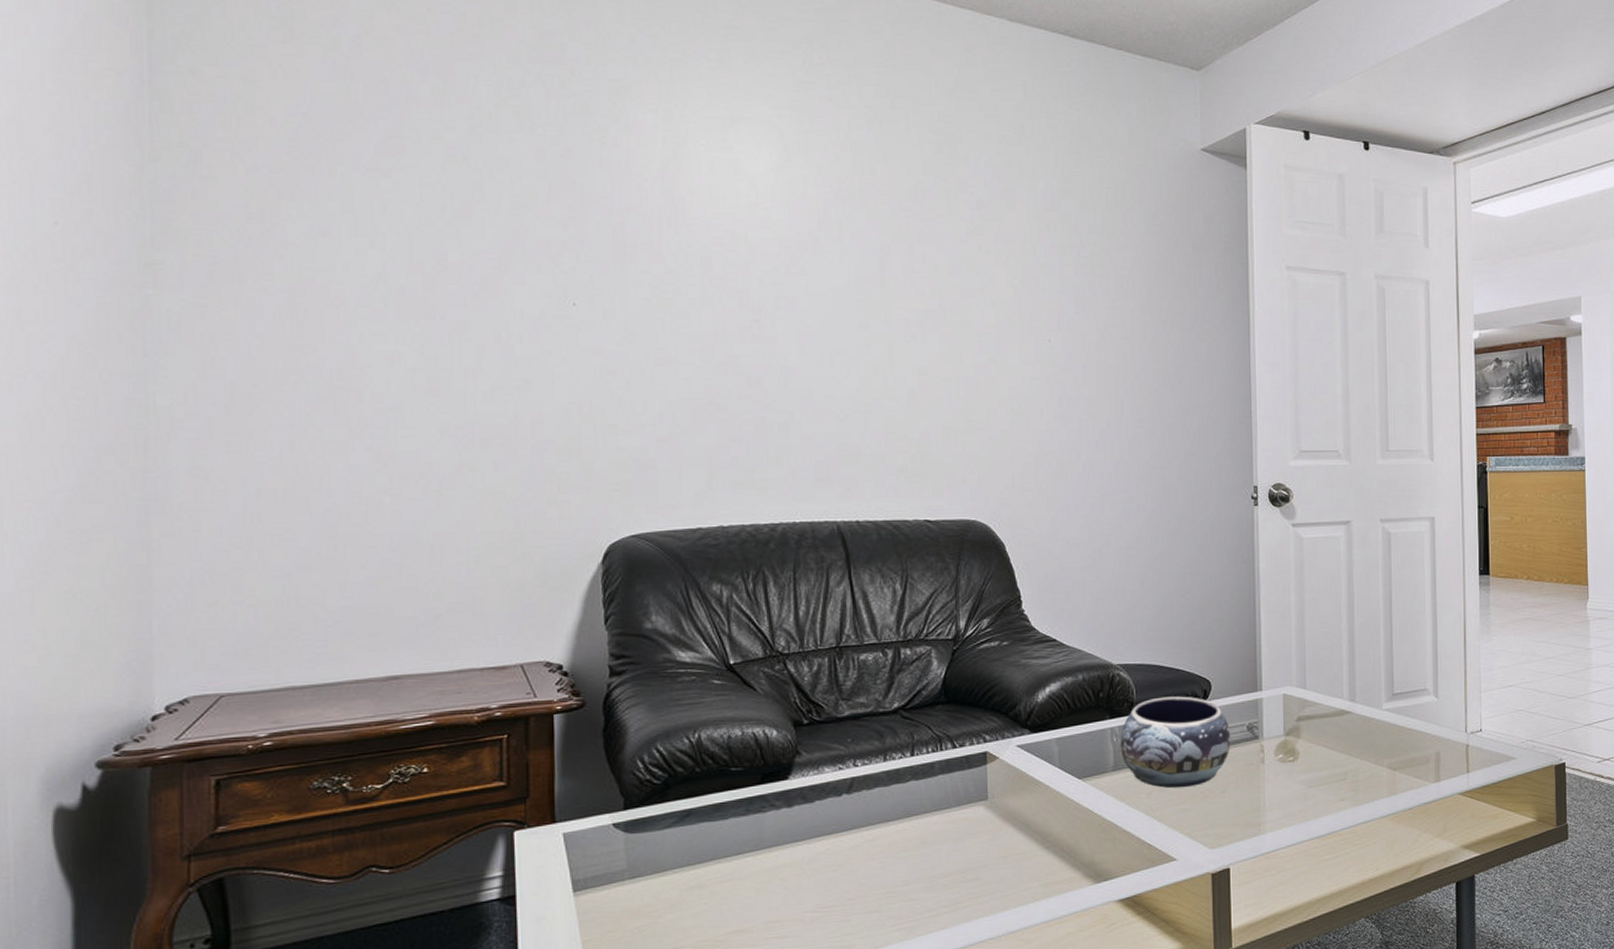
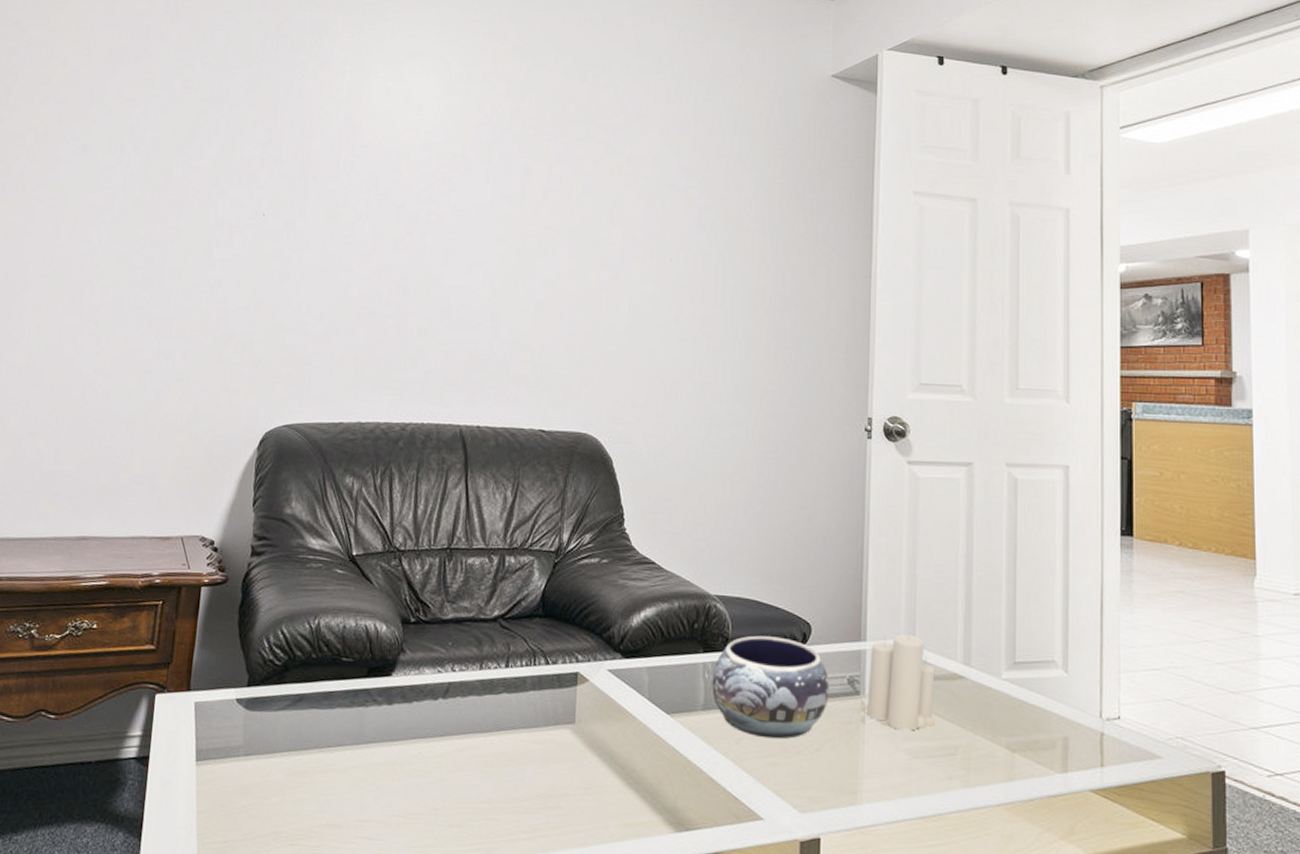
candle: none [1264,678,1326,765] -> present [865,632,935,731]

